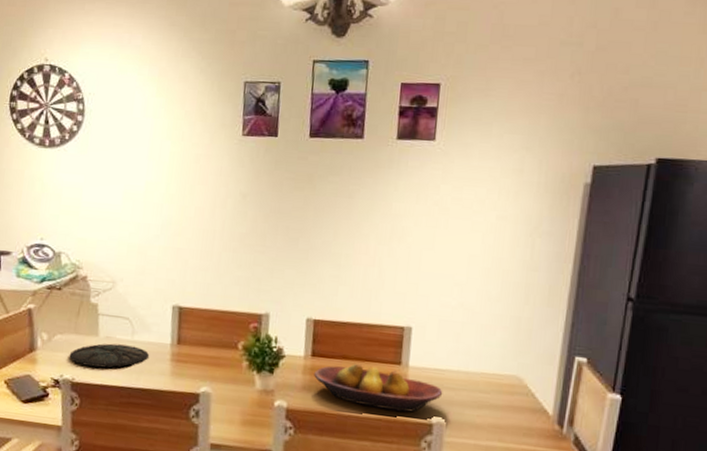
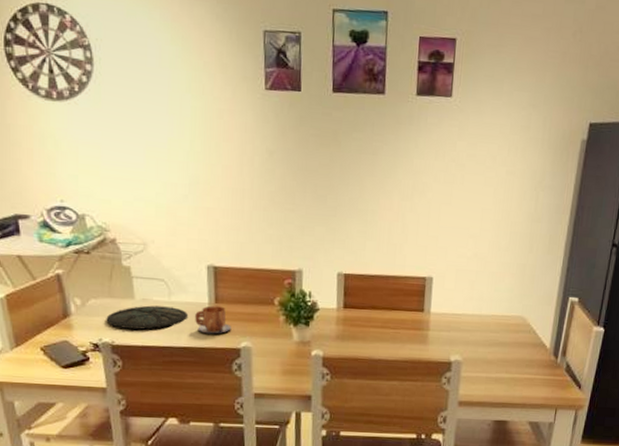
mug: none [155,347,192,377] -> present [195,306,232,334]
fruit bowl: present [314,363,443,413] -> none [346,312,460,354]

